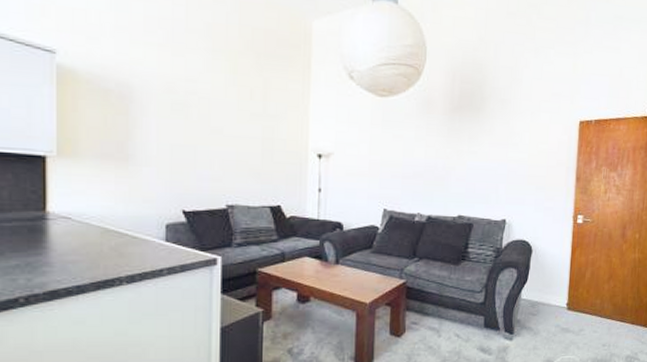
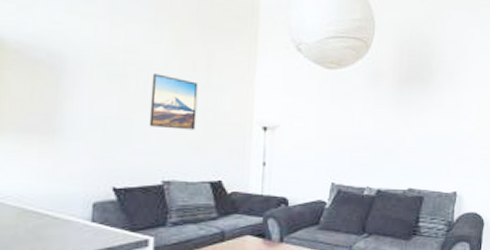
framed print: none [212,102,256,157] -> present [149,73,199,130]

